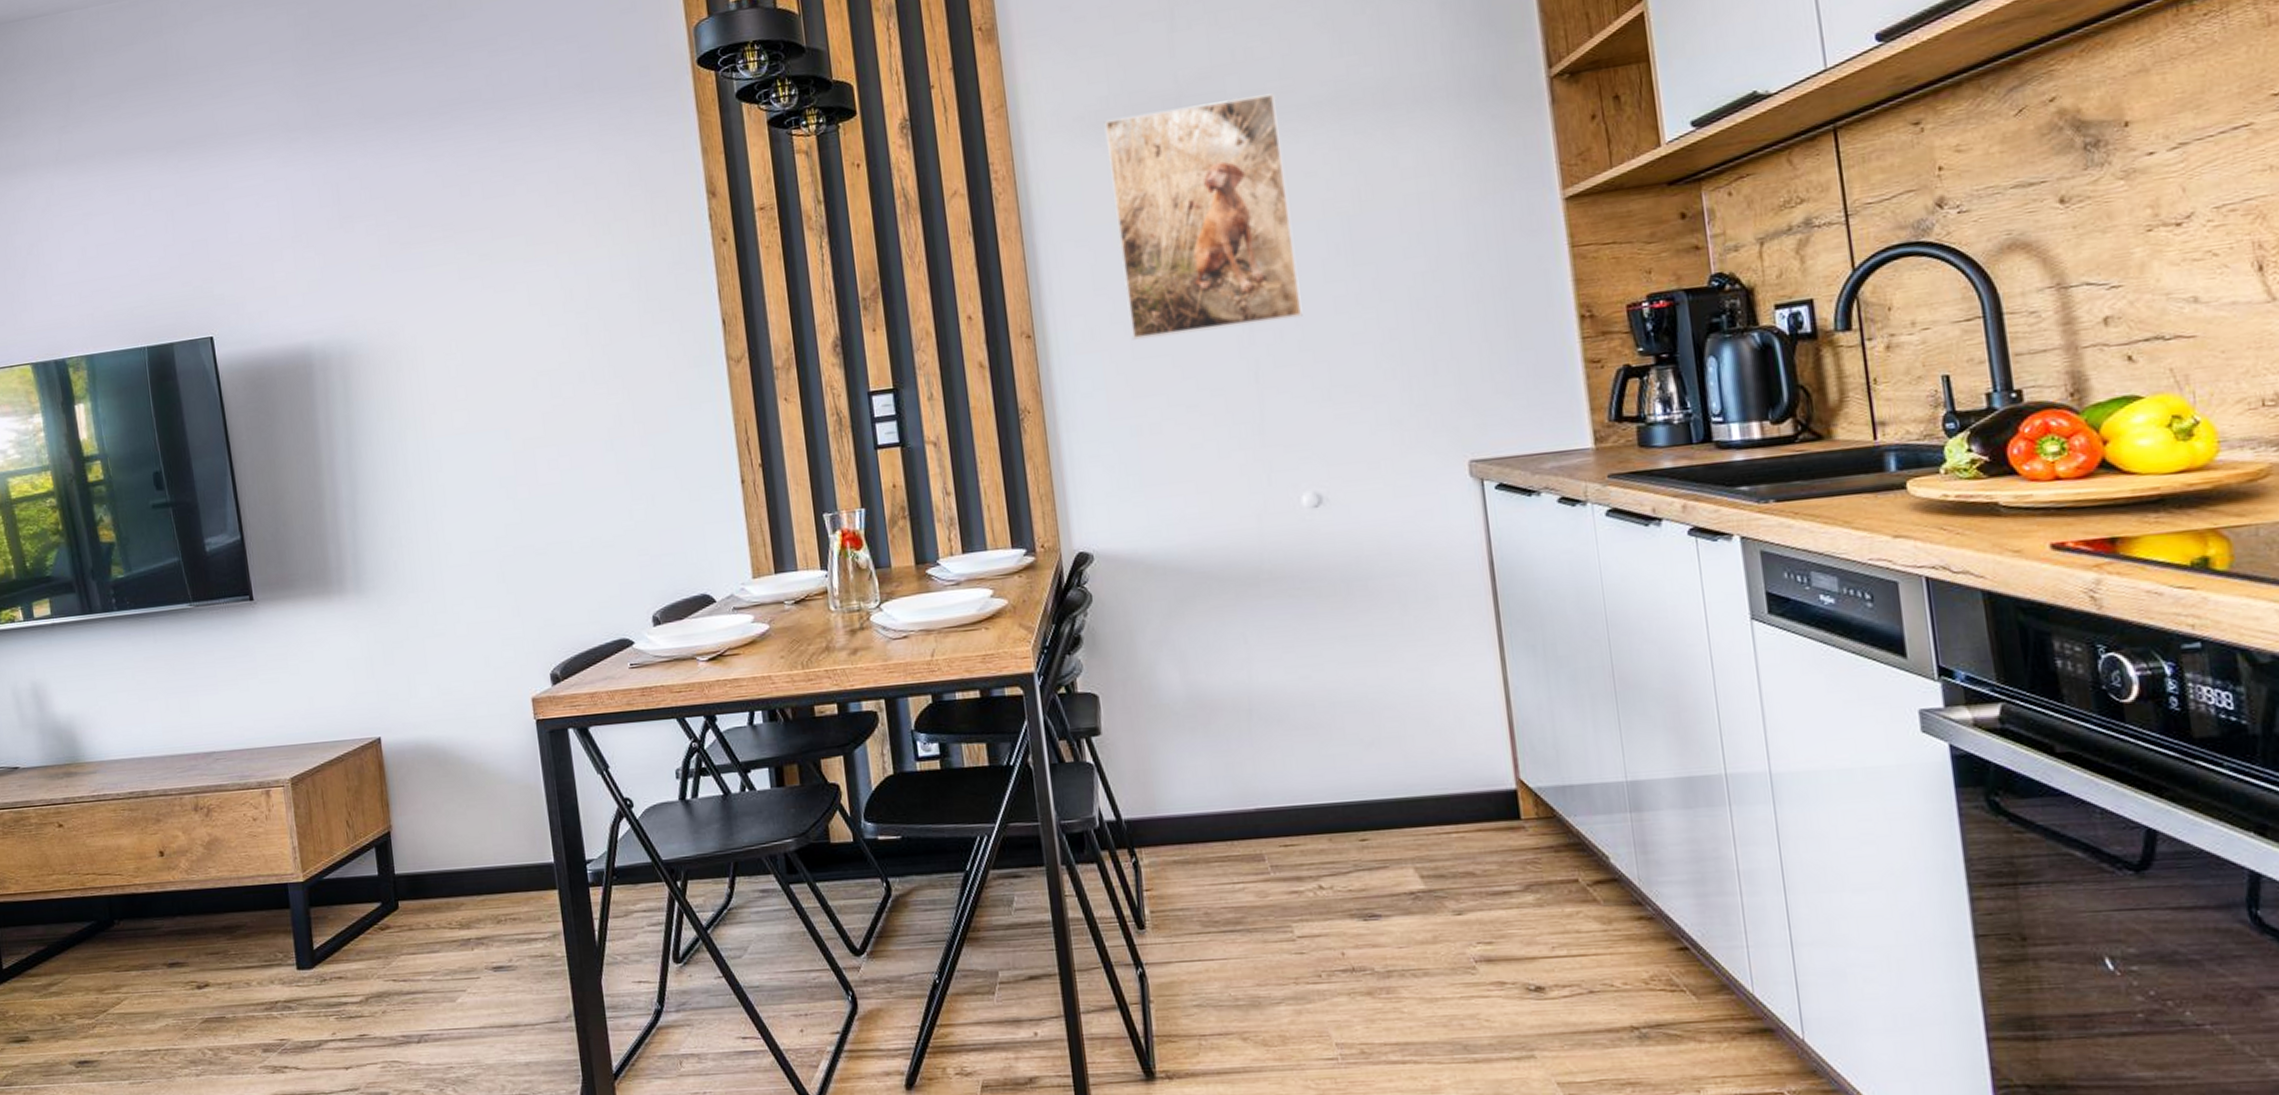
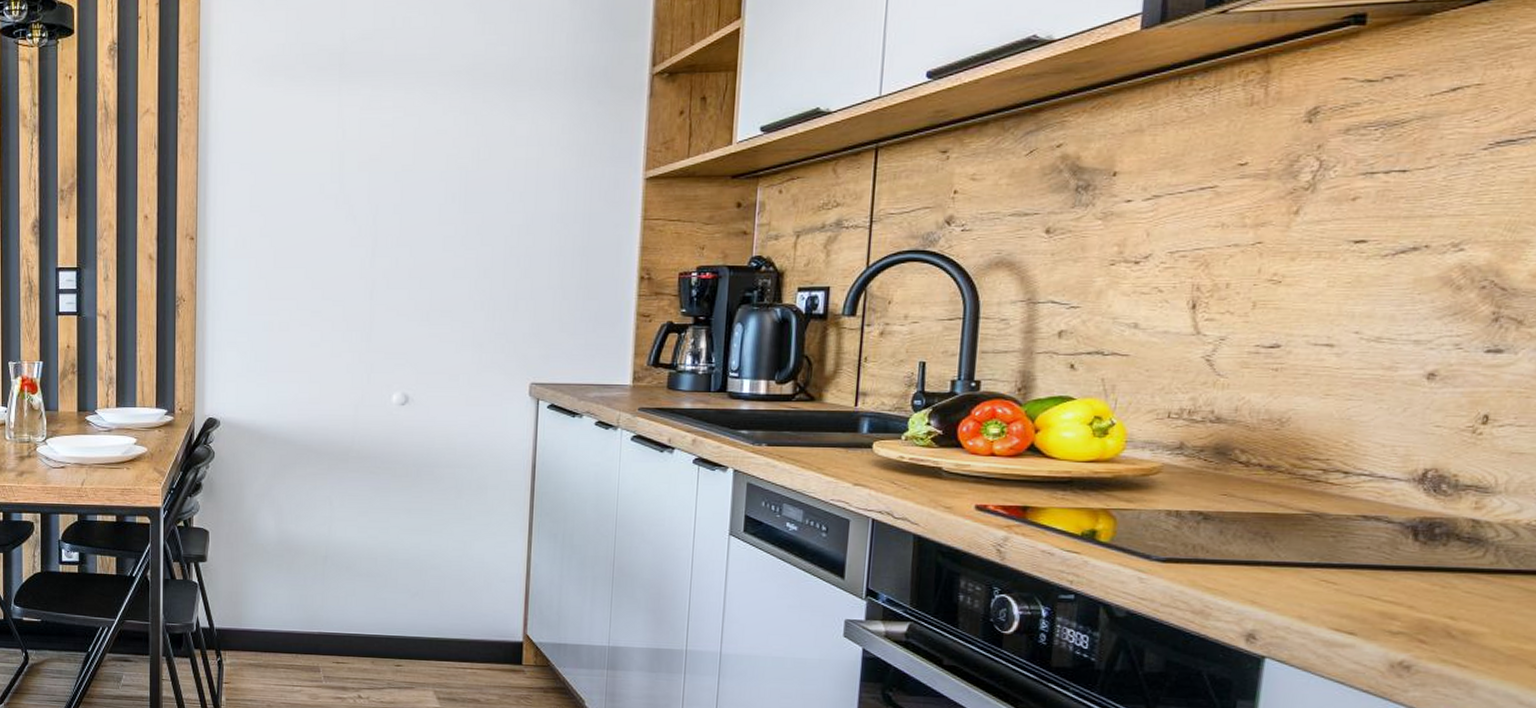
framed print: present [1103,93,1303,340] -> none [275,59,422,253]

